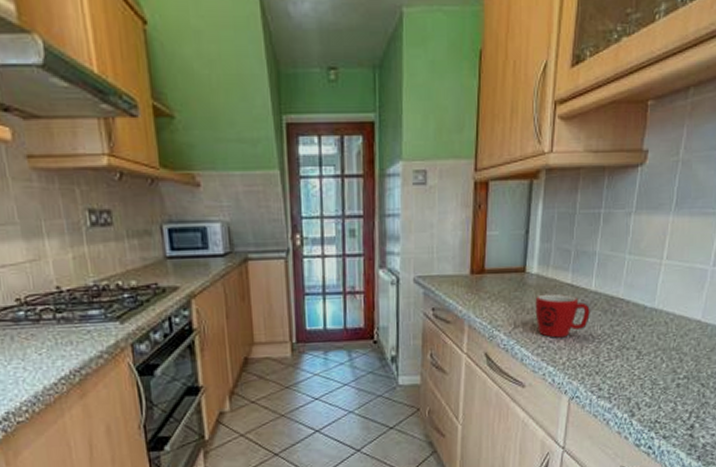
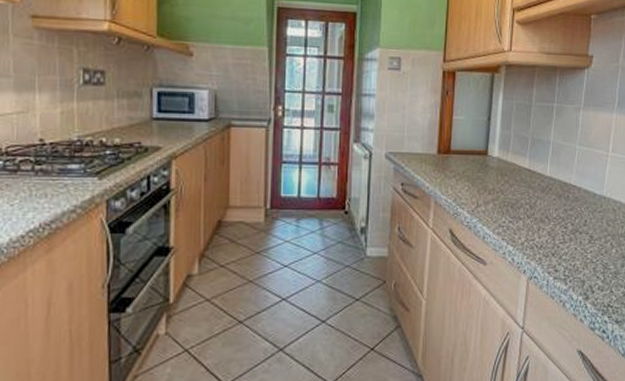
mug: present [535,294,590,338] -> none [496,176,546,219]

